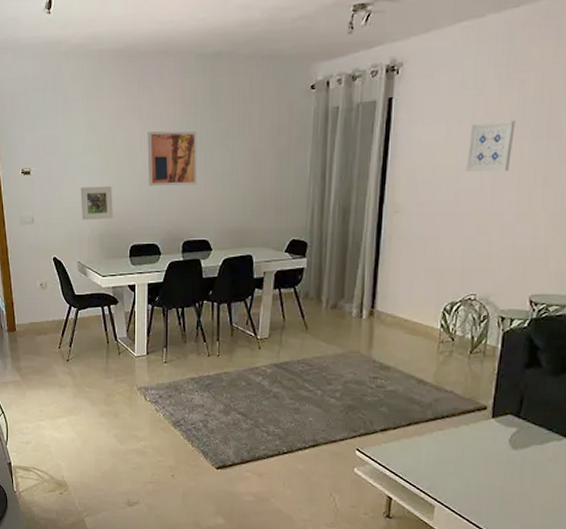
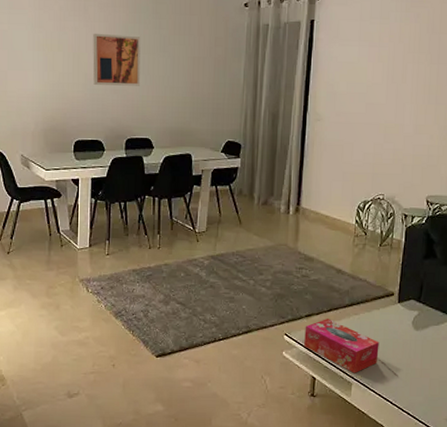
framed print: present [80,185,113,221] -> none [25,82,58,115]
tissue box: none [379,434,468,495] -> present [304,319,379,373]
wall art: present [465,120,516,173] -> none [374,47,413,90]

